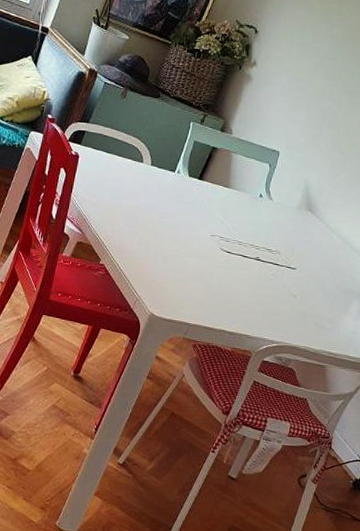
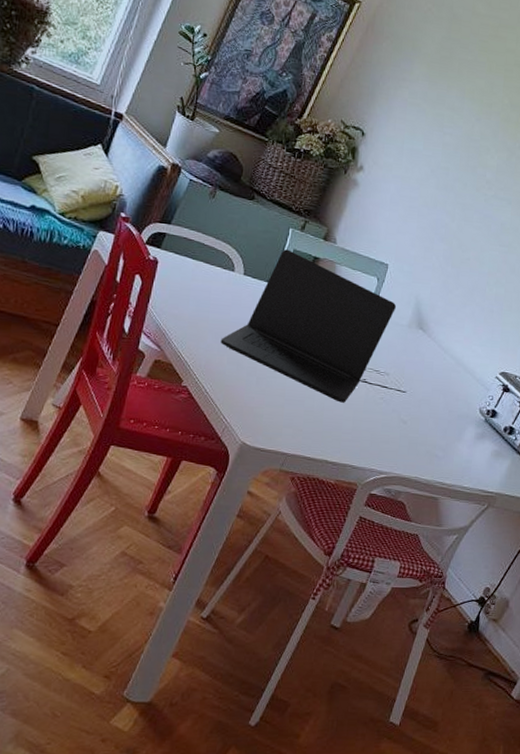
laptop: none [132,141,287,279] -> present [220,249,397,403]

